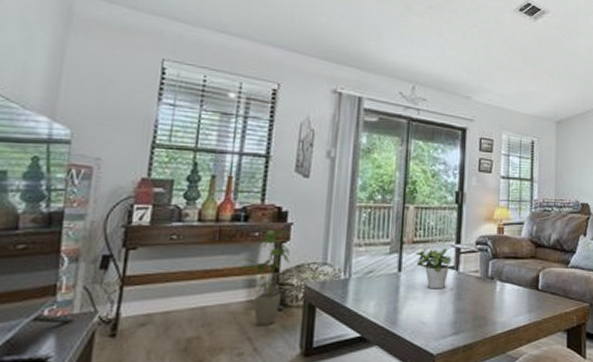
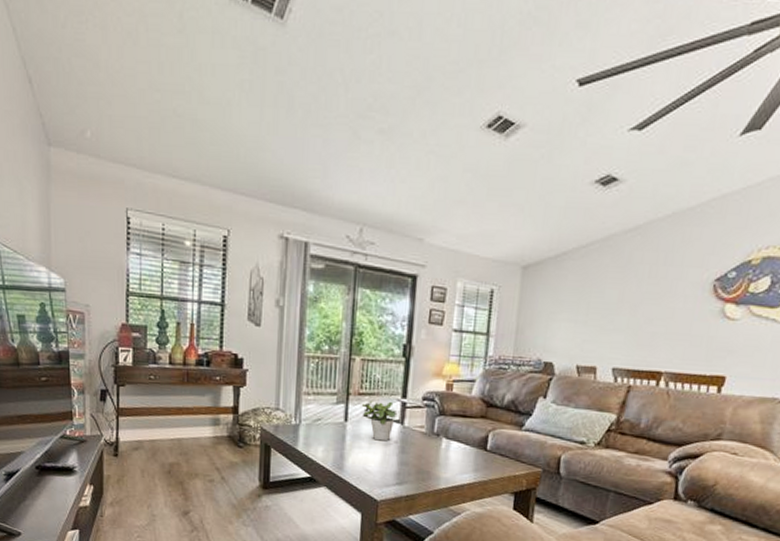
house plant: present [233,230,290,325] -> none [201,375,247,459]

